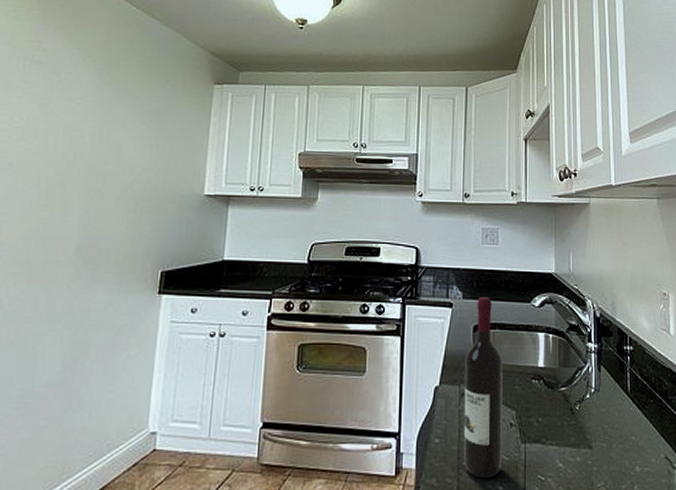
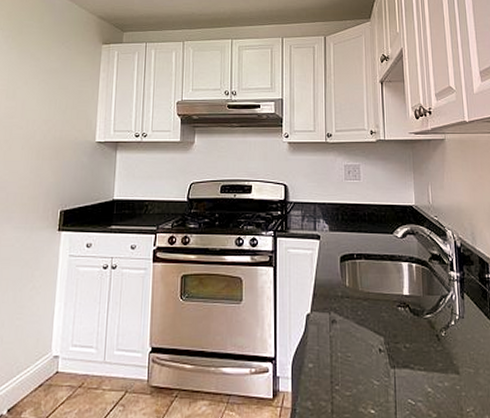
wine bottle: present [463,297,503,478] -> none [334,230,373,401]

